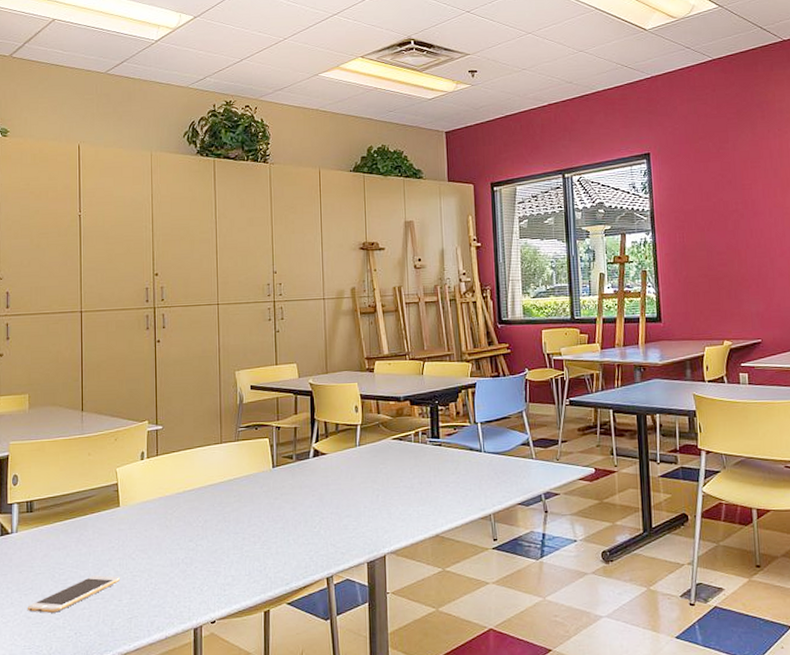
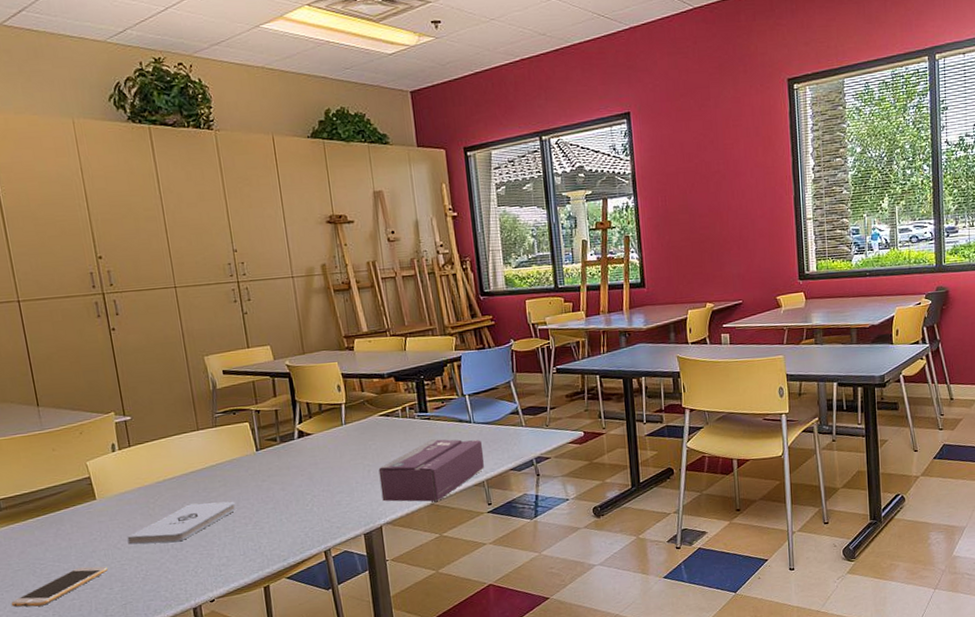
notepad: none [142,517,247,557] -> present [127,501,236,545]
tissue box: none [387,467,492,533] -> present [378,439,484,502]

